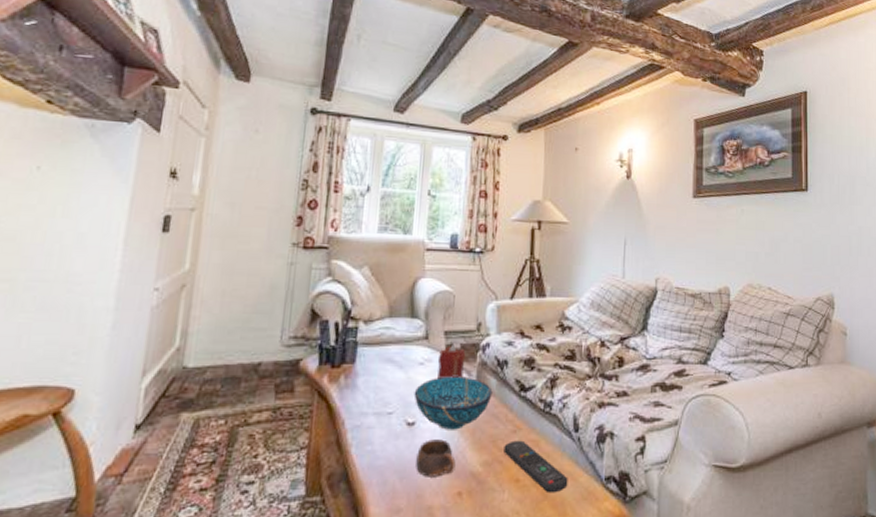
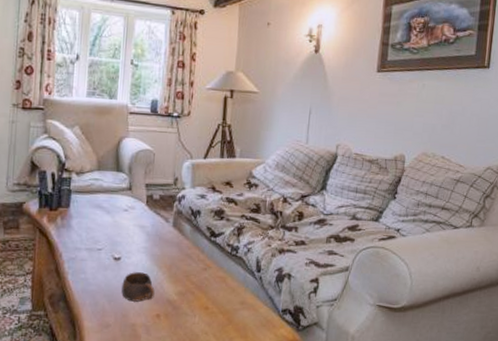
decorative bowl: present [414,376,493,430] -> none [119,221,187,266]
candle: present [437,345,466,379] -> none [139,195,164,224]
remote control: present [504,440,568,493] -> none [195,276,250,320]

